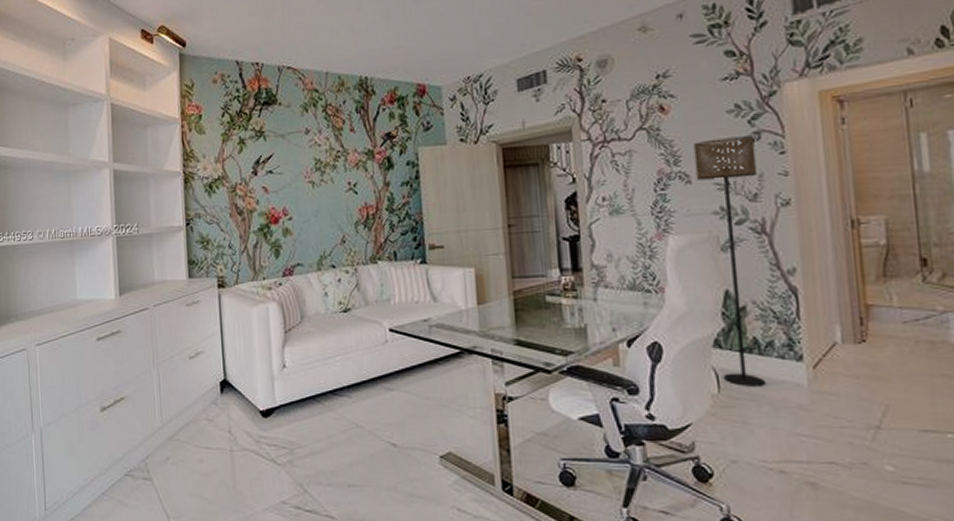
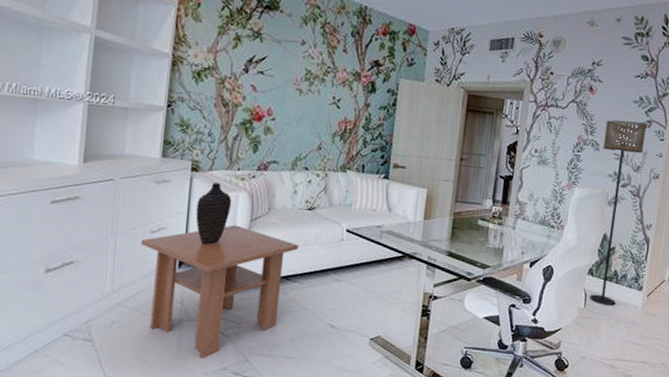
coffee table: none [181,339,341,492] -> present [140,225,299,358]
decorative vase: none [228,295,263,365] -> present [195,182,232,244]

